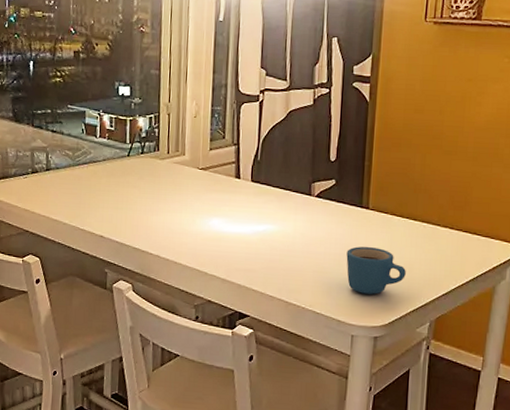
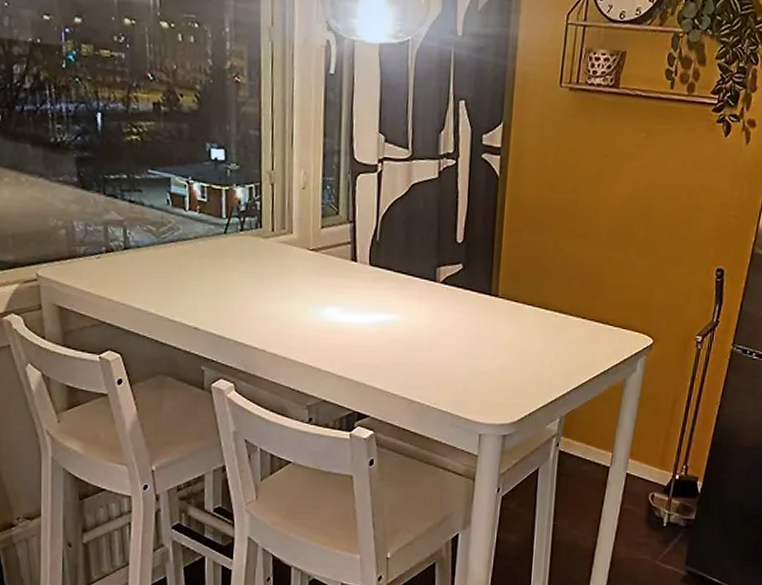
mug: present [346,246,406,295] -> none [474,337,536,390]

